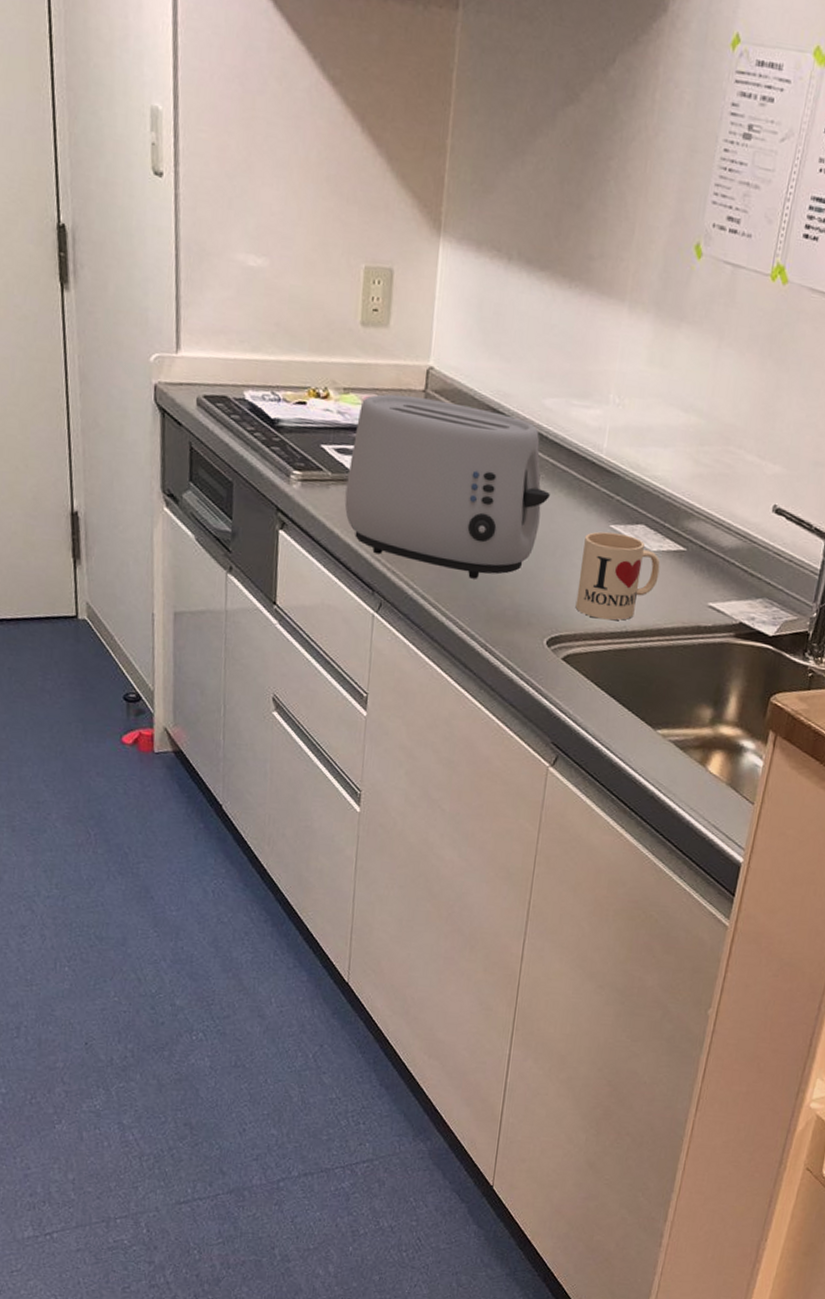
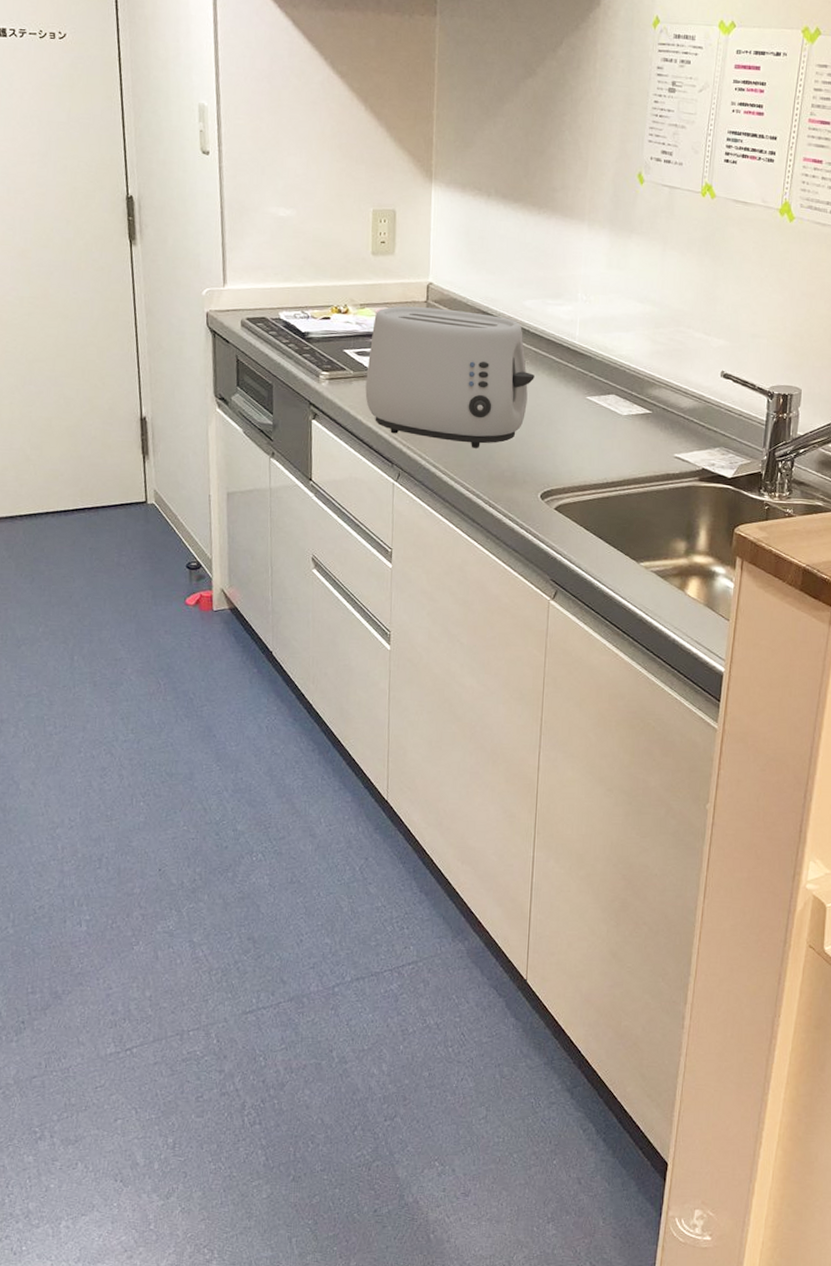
mug: present [575,531,660,621] -> none [562,402,631,474]

